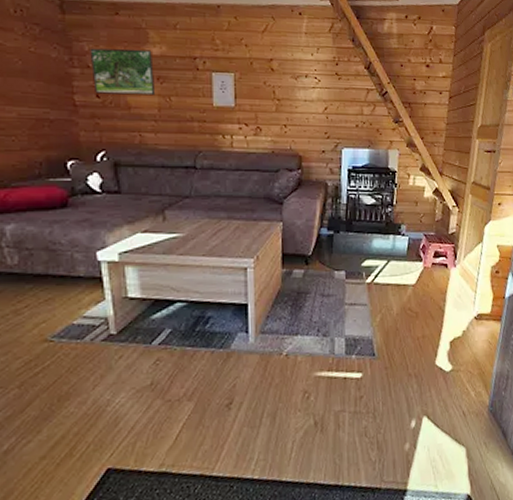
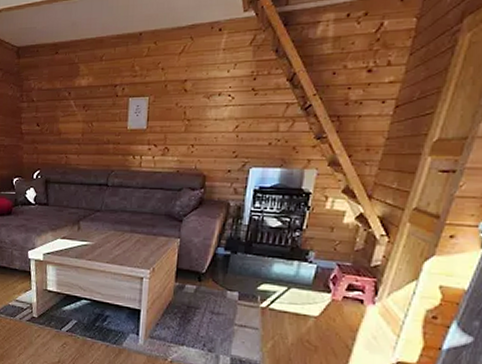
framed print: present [90,48,156,96] -> none [35,82,82,123]

